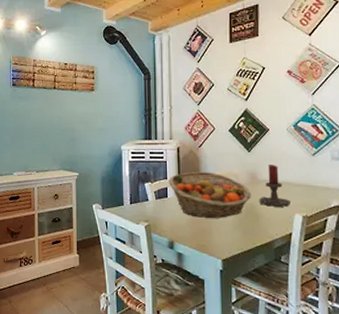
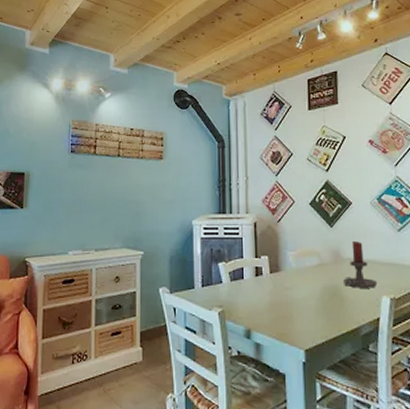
fruit basket: present [168,172,251,218] -> none [245,250,335,302]

